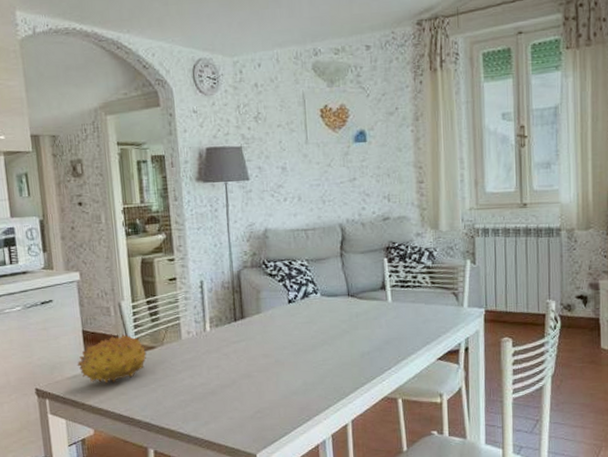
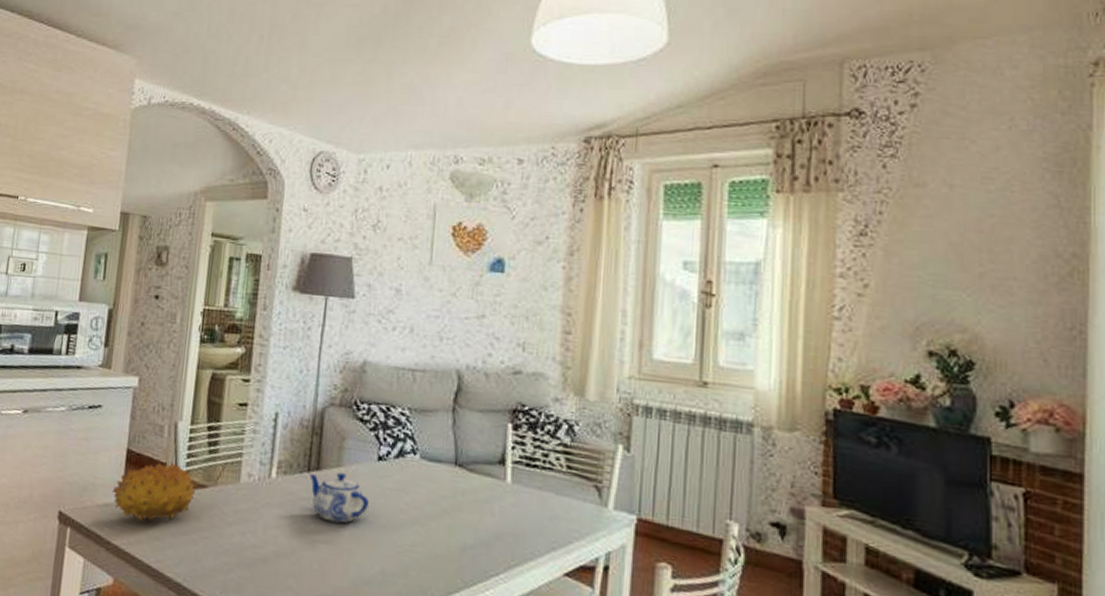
teapot: none [236,318,286,355] -> present [309,472,369,523]

